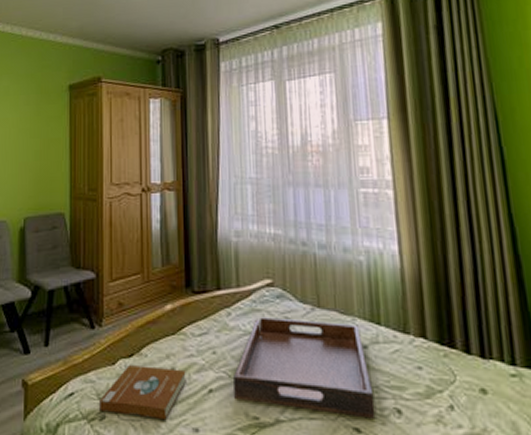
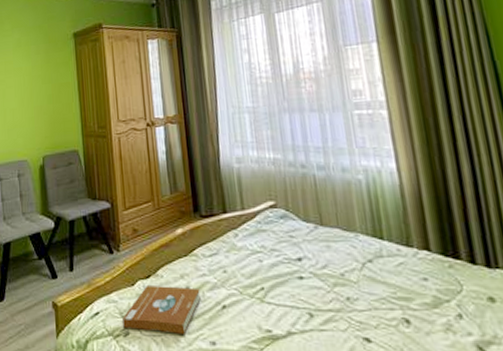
serving tray: present [233,317,376,419] -> none [244,237,385,329]

